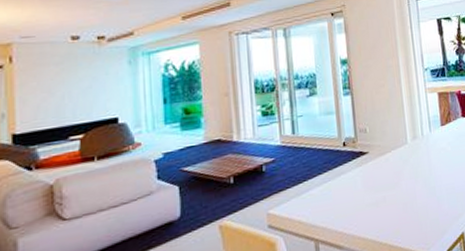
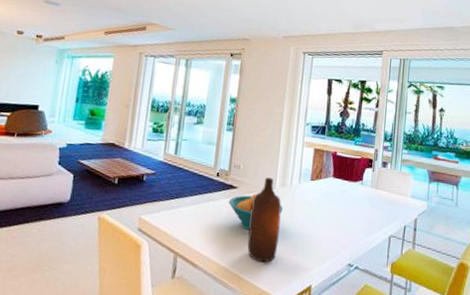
fruit bowl: none [362,154,420,195] -> present [229,193,284,231]
bottle: none [386,133,423,224] -> present [247,177,282,263]

